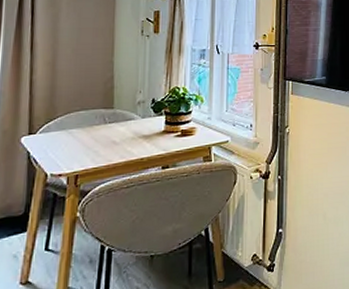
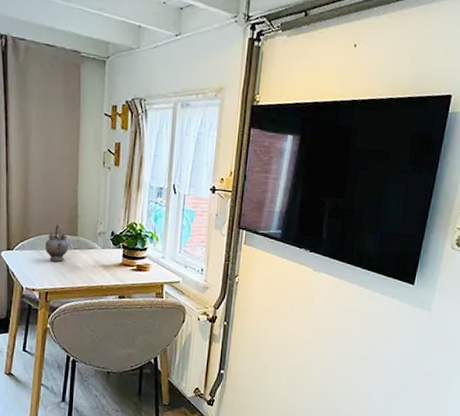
teapot: none [75,98,103,140] -> present [45,223,68,262]

